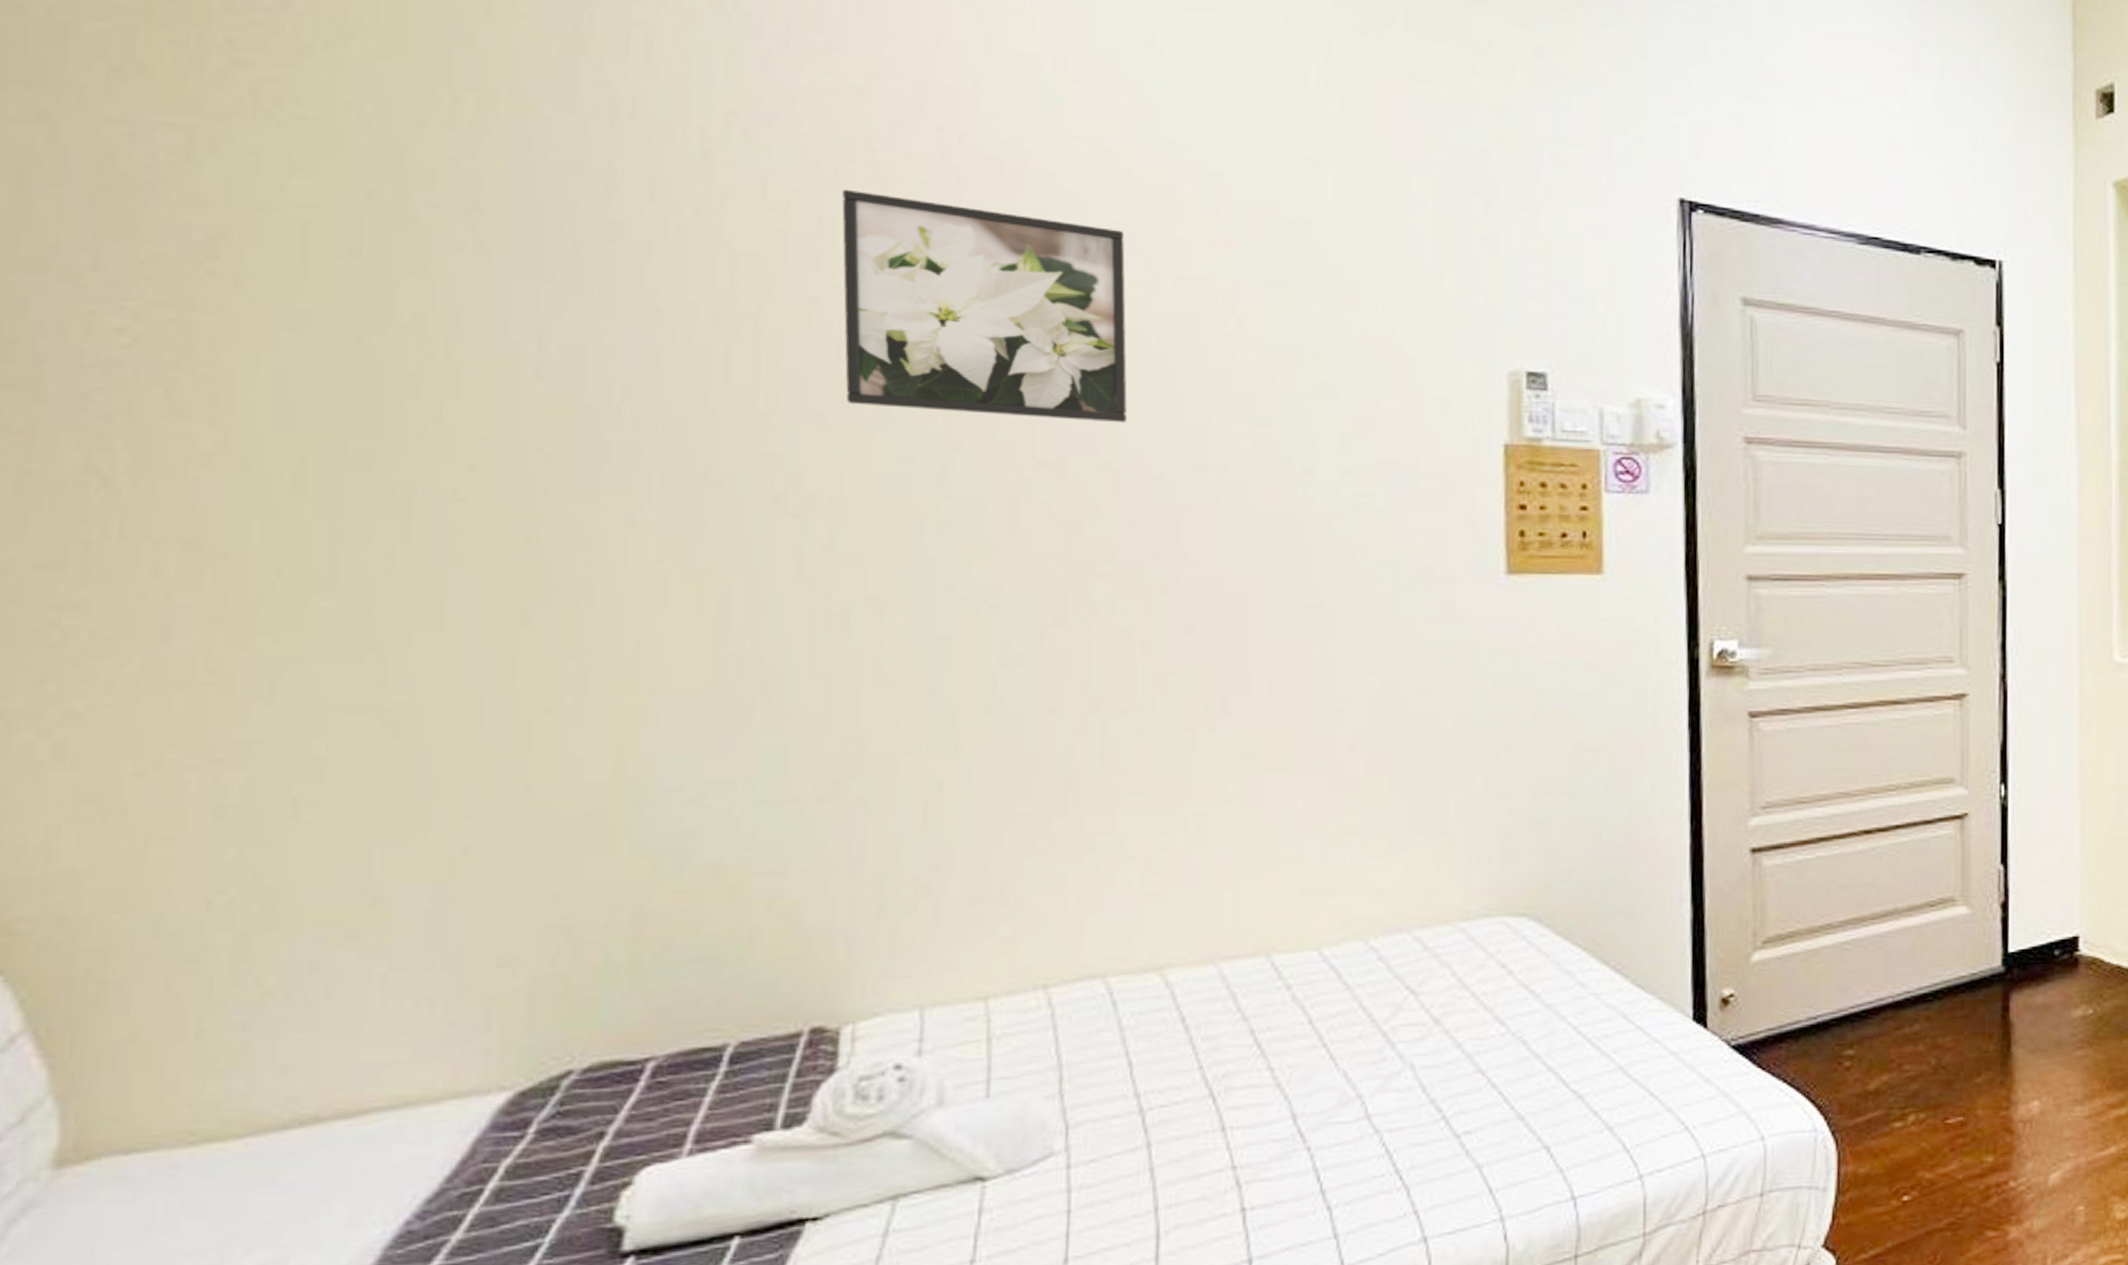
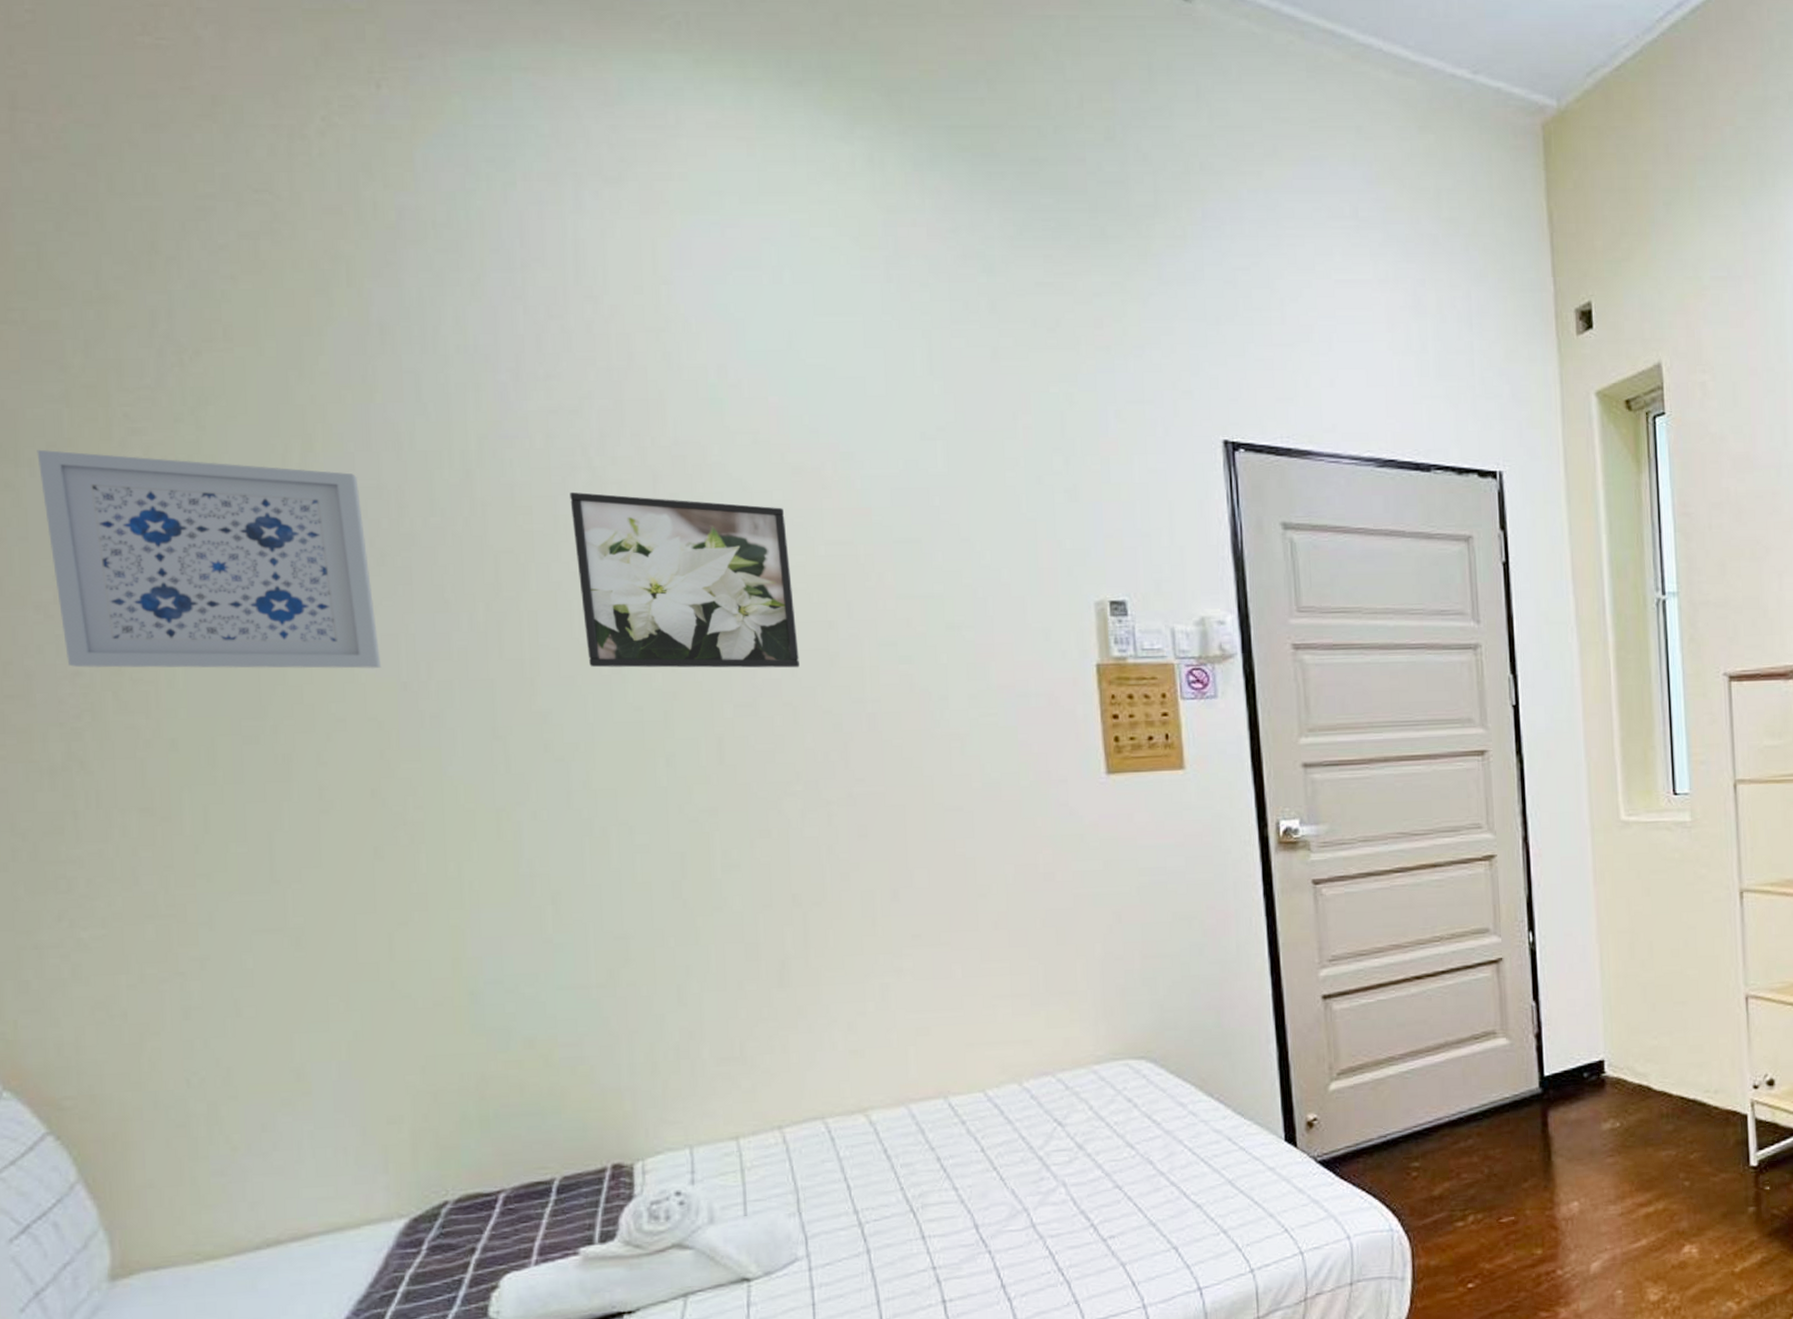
wall art: none [92,73,558,386] -> present [37,449,382,669]

